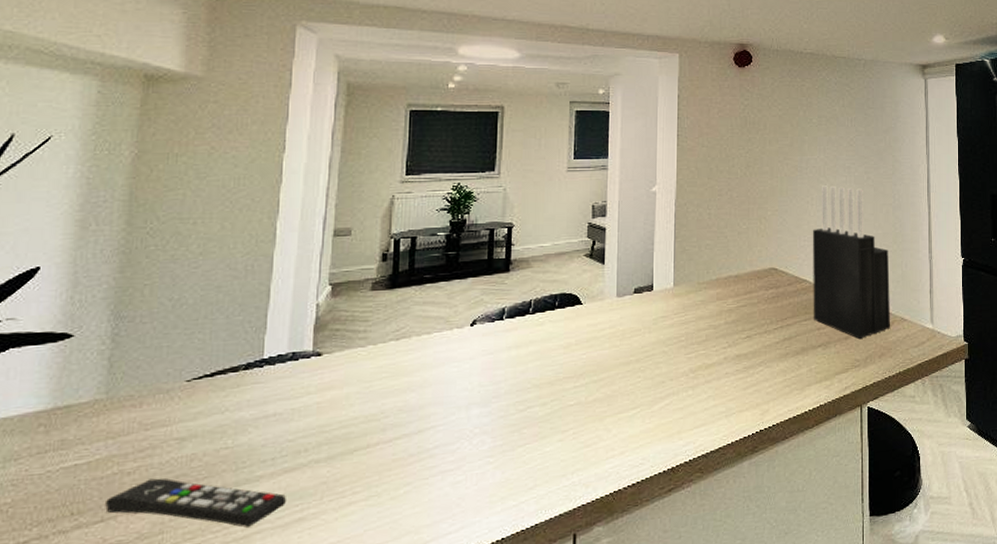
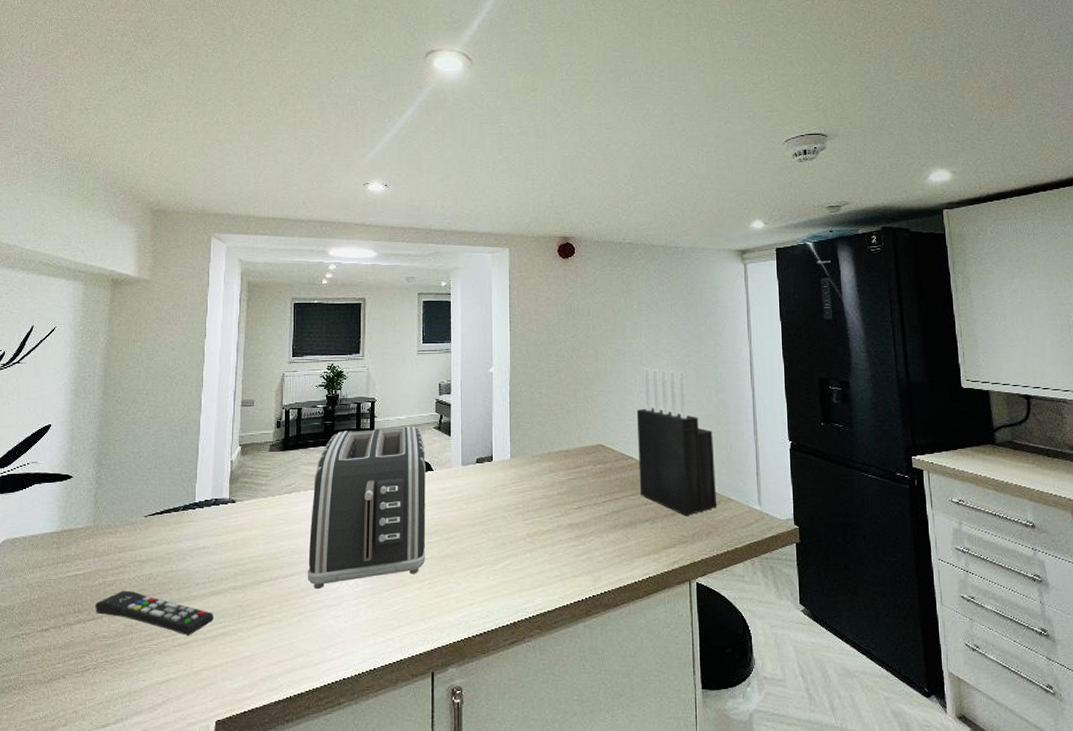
toaster: none [418,255,573,453] -> present [307,426,426,590]

